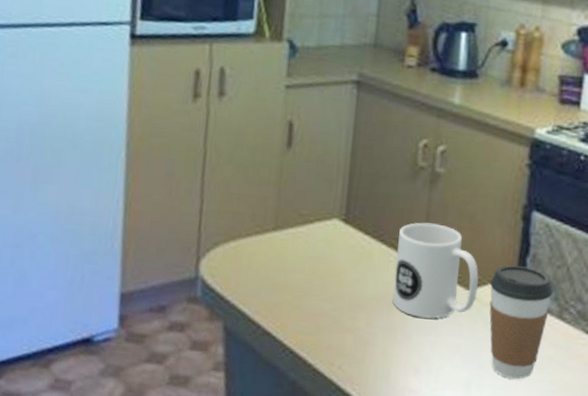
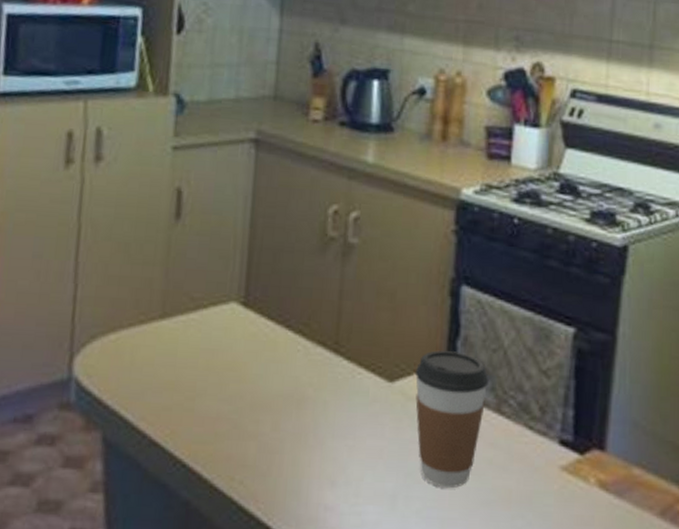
mug: present [392,222,479,319] -> none [302,303,402,418]

